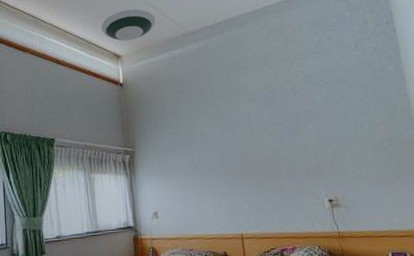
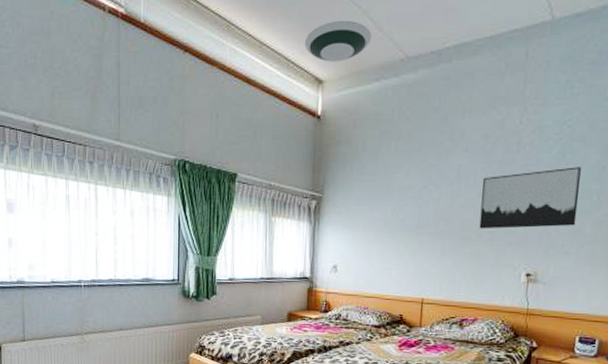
wall art: none [271,104,359,165] -> present [479,167,581,229]

